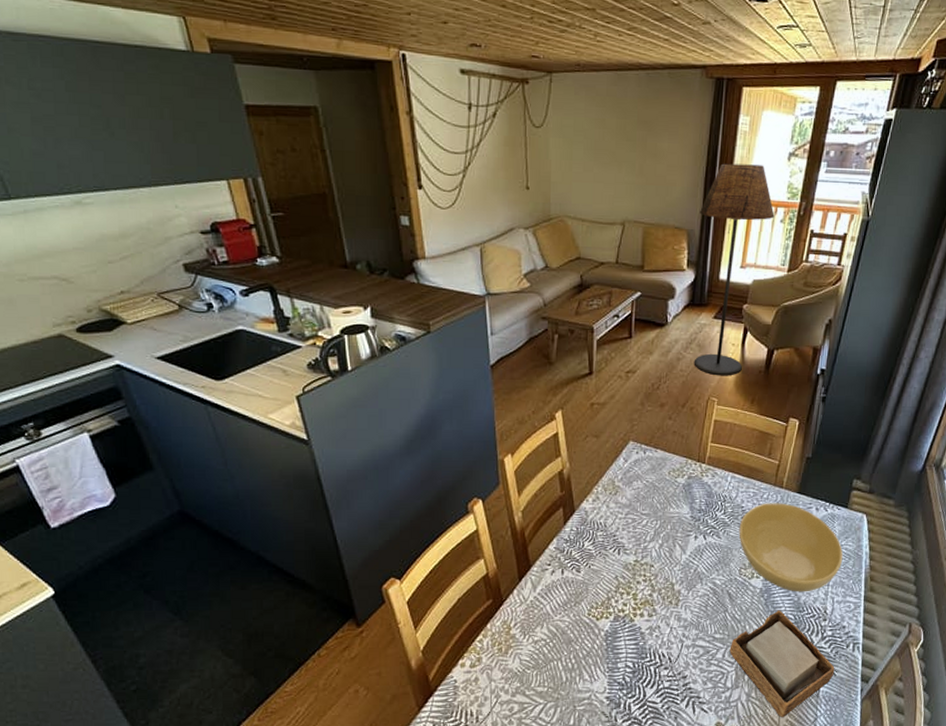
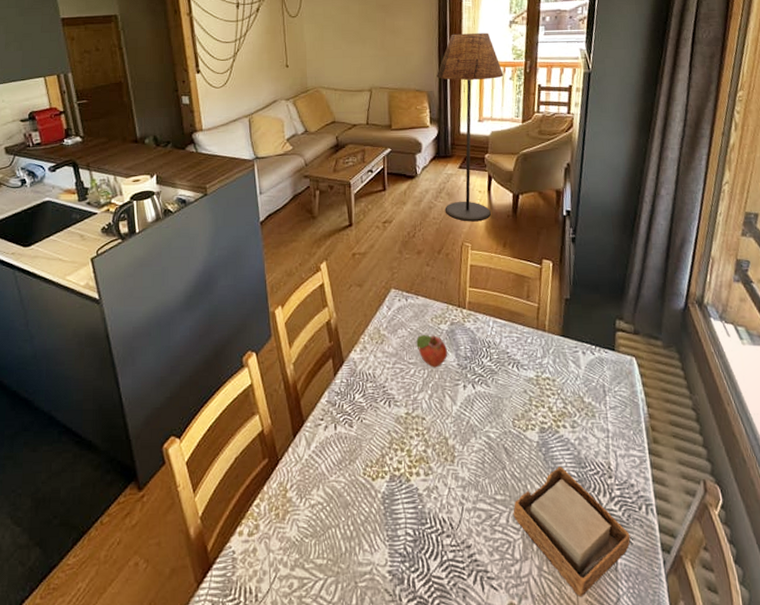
fruit: none [651,487,682,519] -> present [416,334,447,368]
bowl: present [739,503,843,592] -> none [507,347,619,446]

